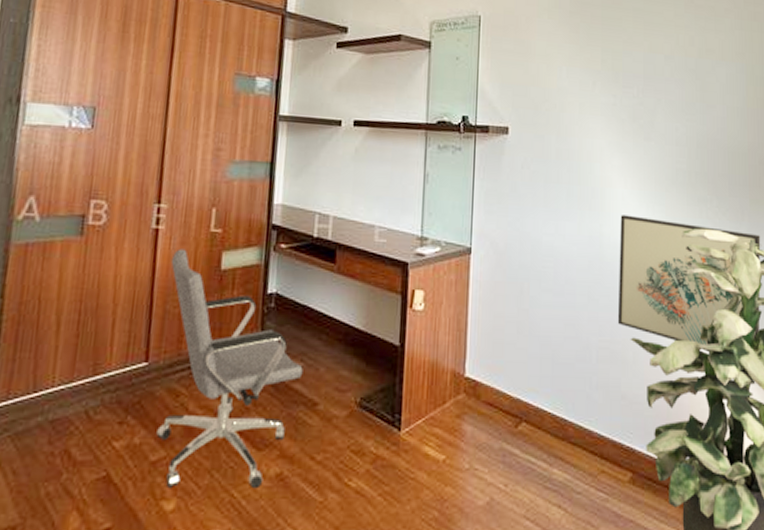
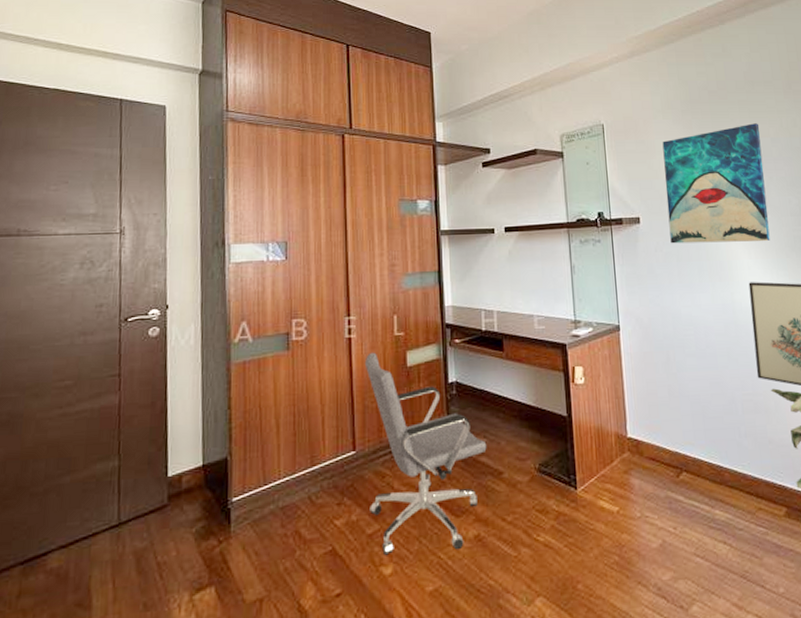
wall art: none [540,36,654,170] -> present [662,123,770,244]

